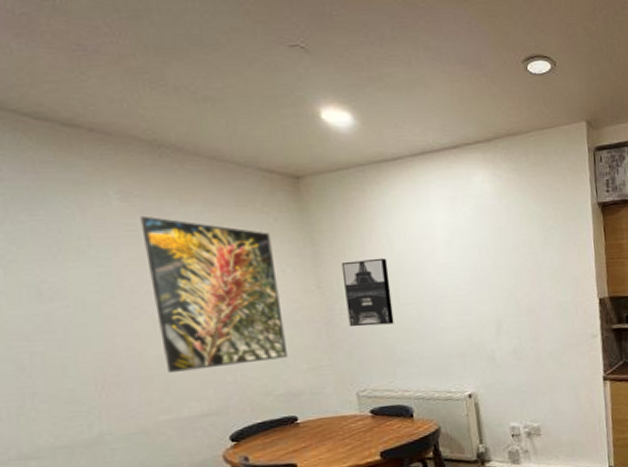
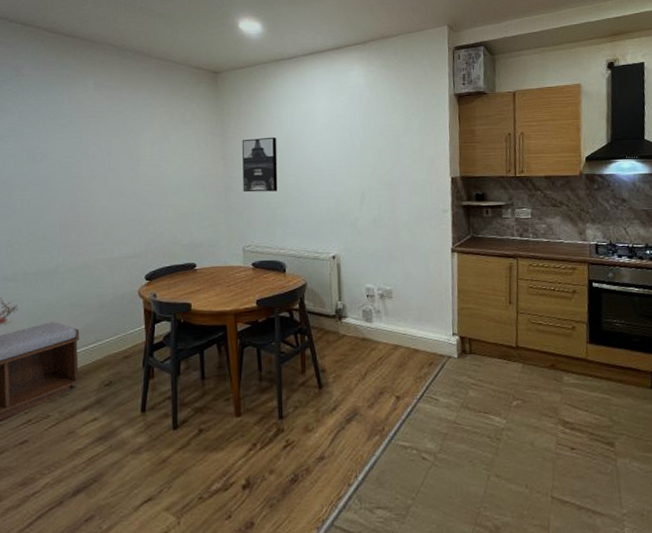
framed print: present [140,215,287,373] -> none [105,101,194,221]

